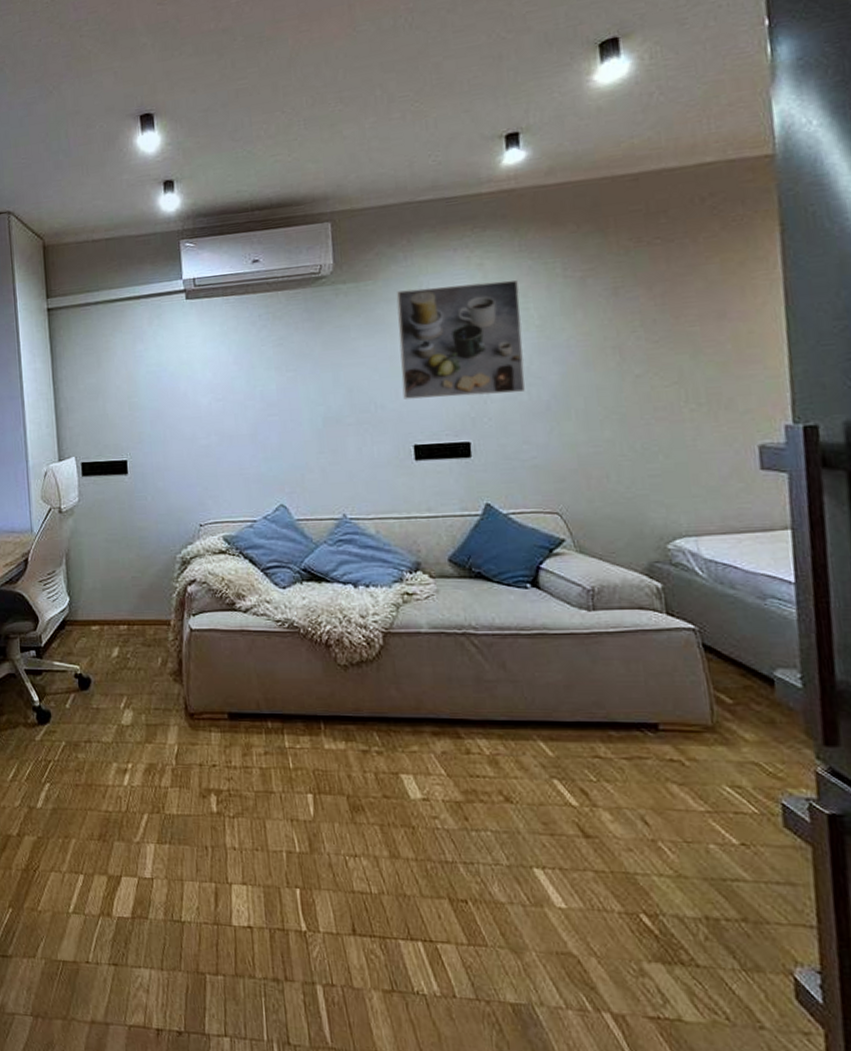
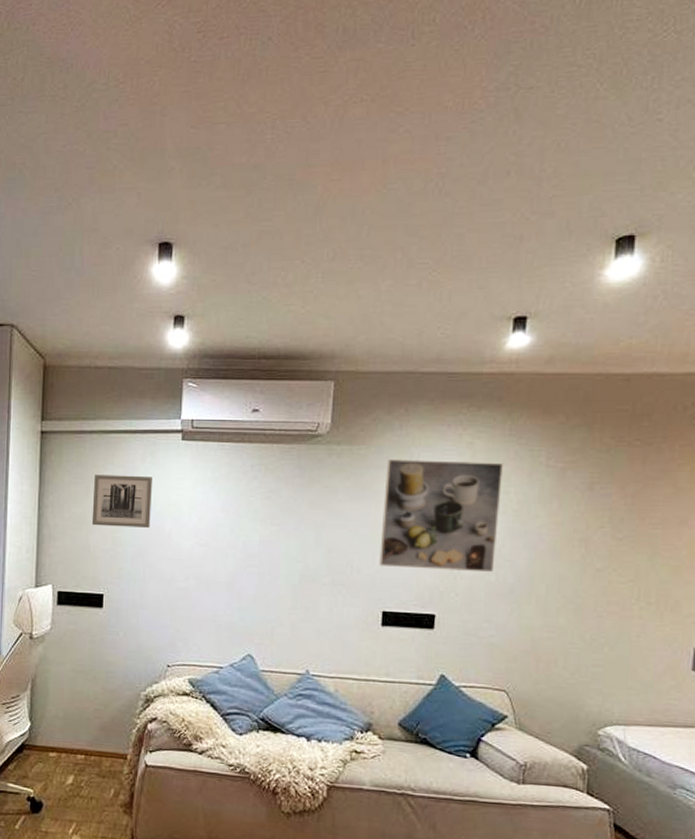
wall art: none [104,339,165,394] -> present [91,474,152,528]

